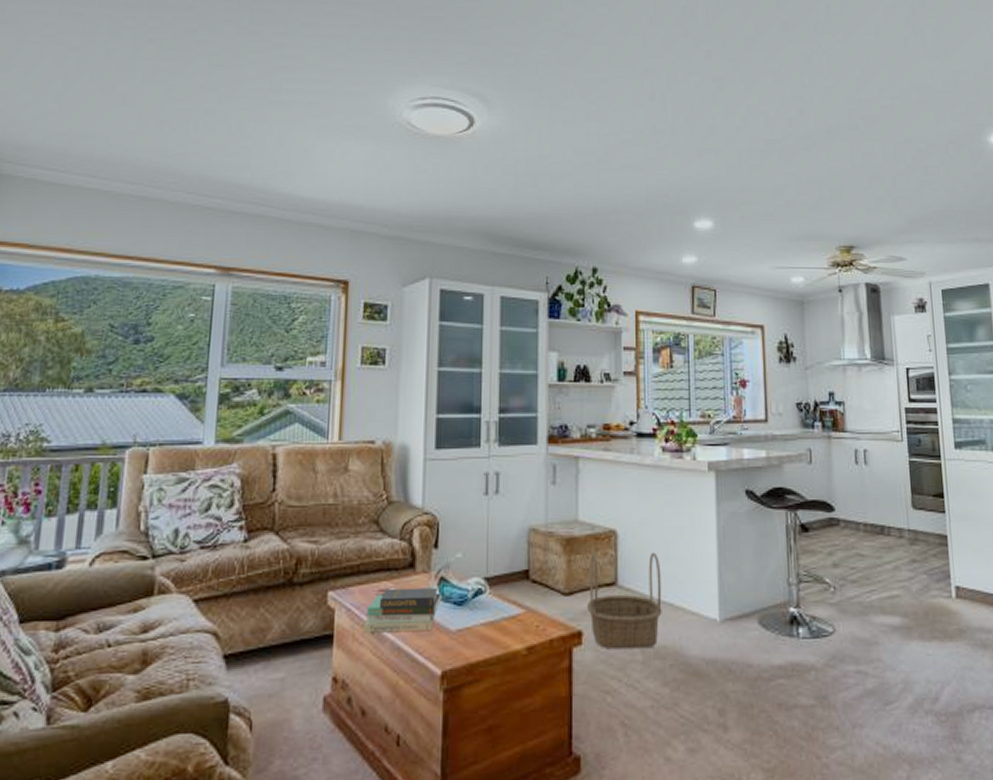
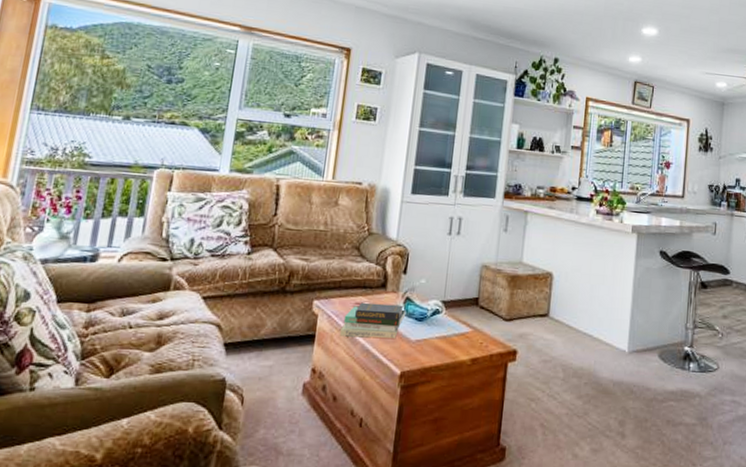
basket: present [587,552,662,650] -> none [522,289,585,369]

